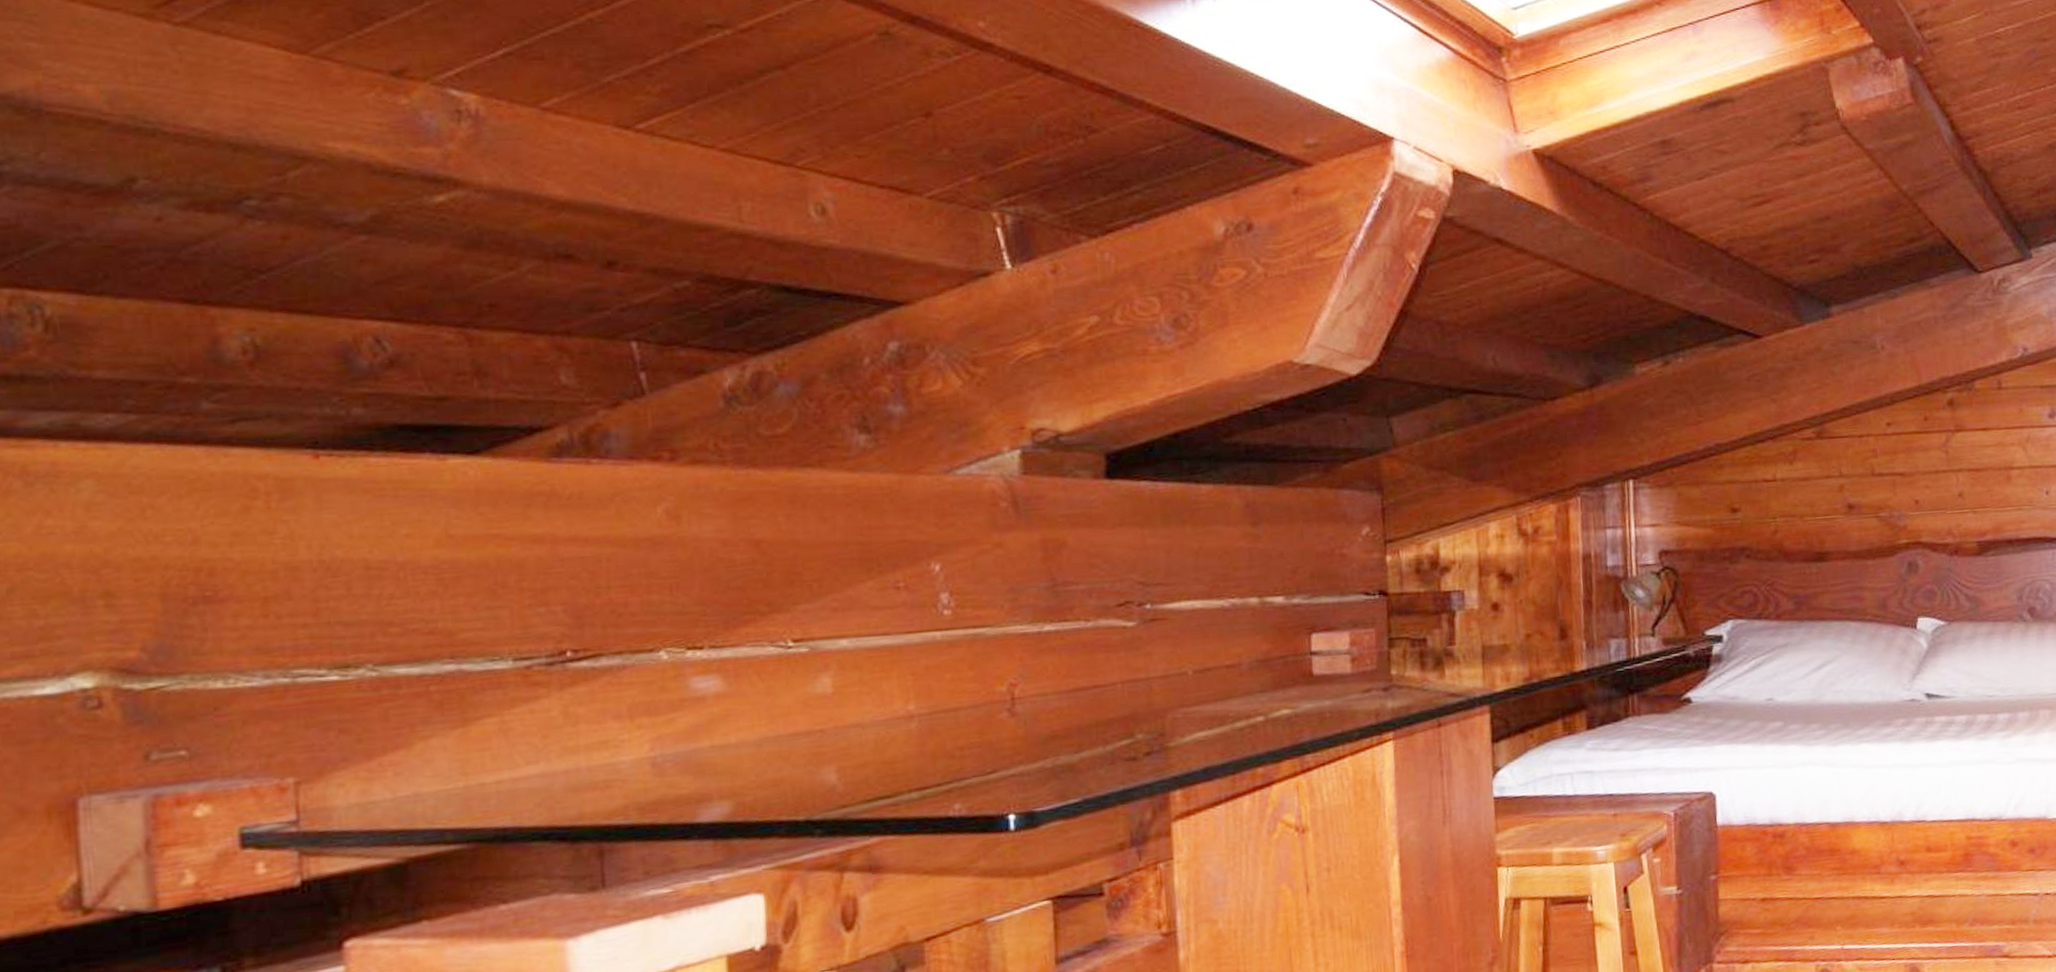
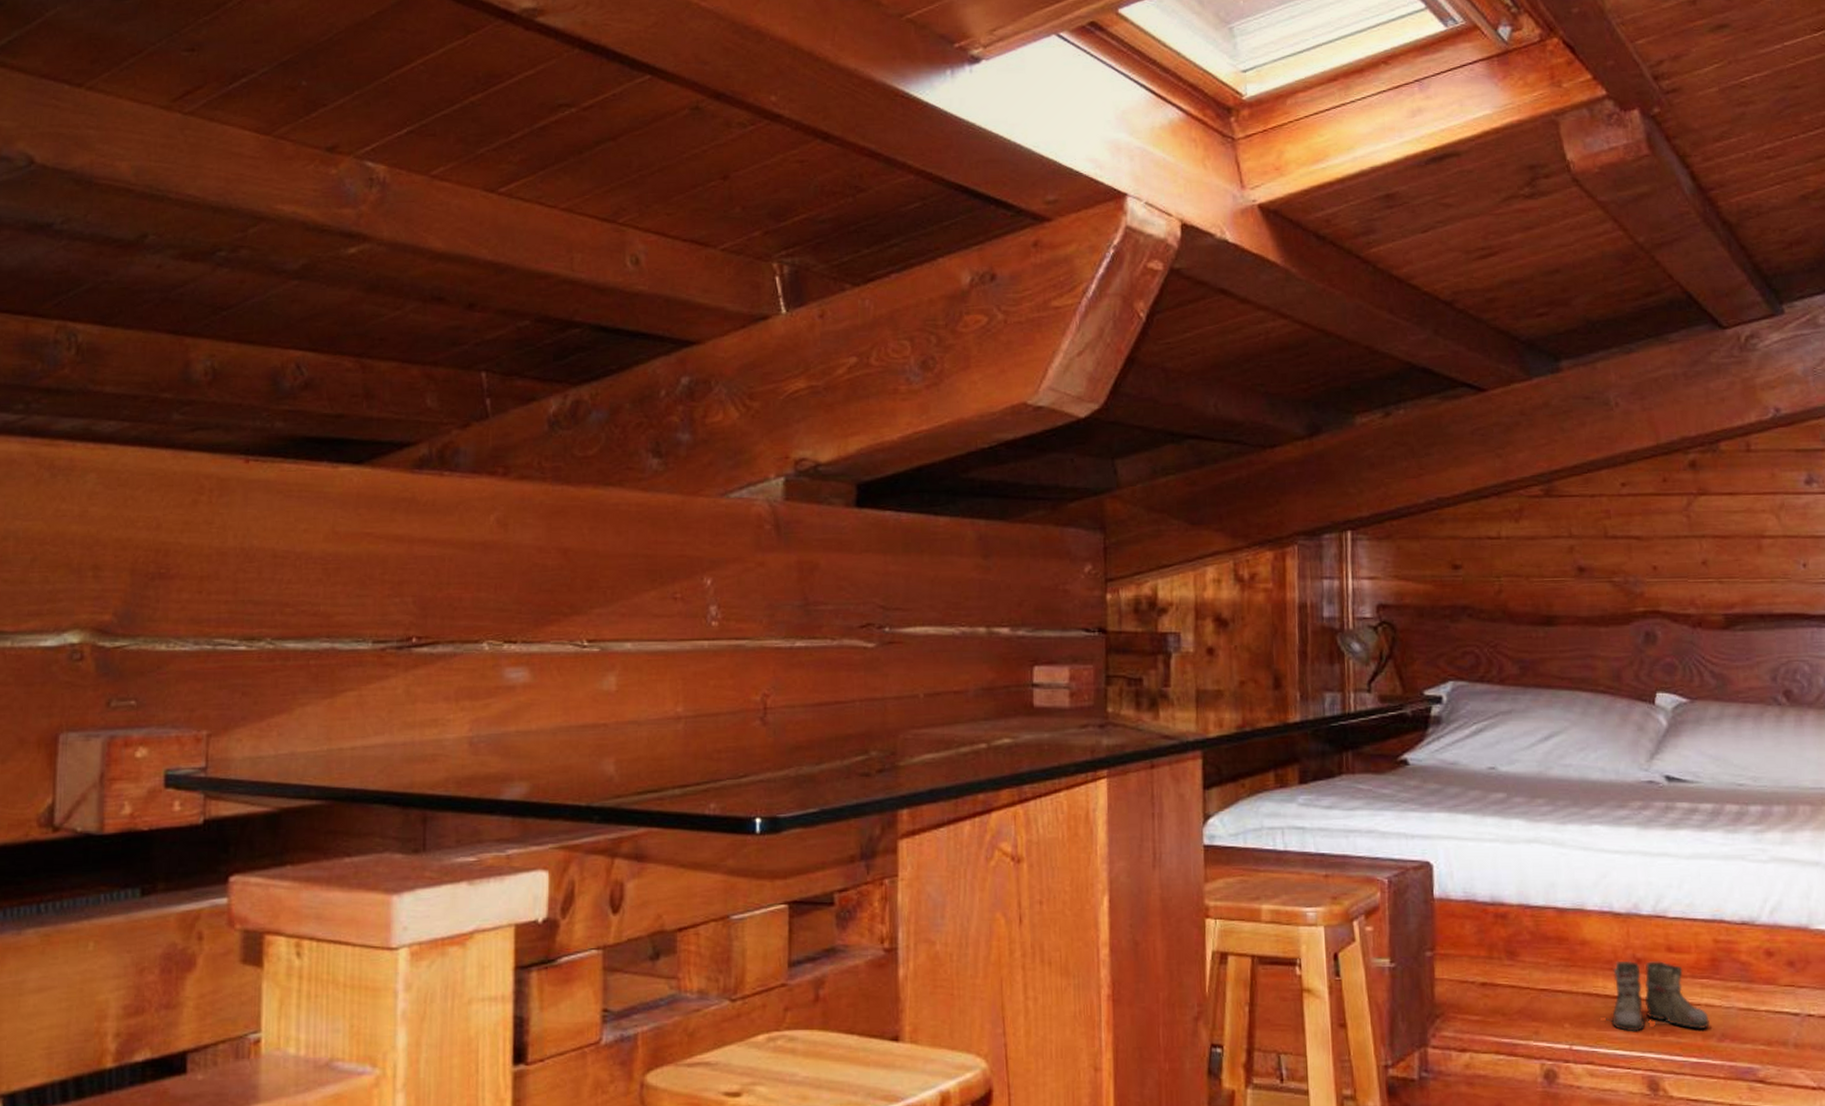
boots: none [1873,861,1963,927] -> present [1606,960,1710,1032]

